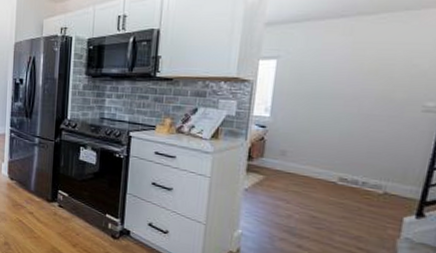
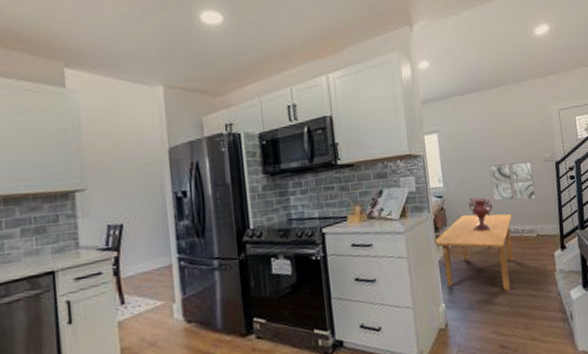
dining table: none [244,150,354,240] -> present [433,213,514,291]
decorative urn: none [296,135,330,174] -> present [468,197,493,232]
wall art: none [332,103,403,152] -> present [489,161,536,201]

